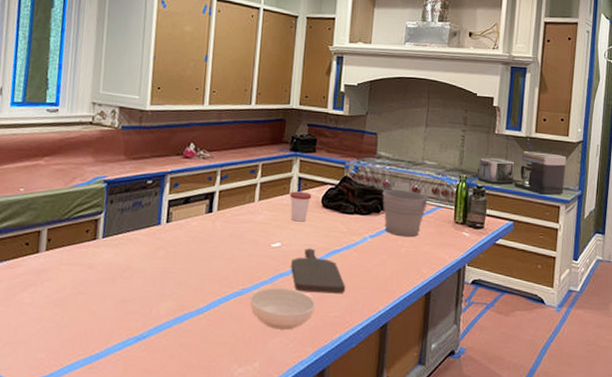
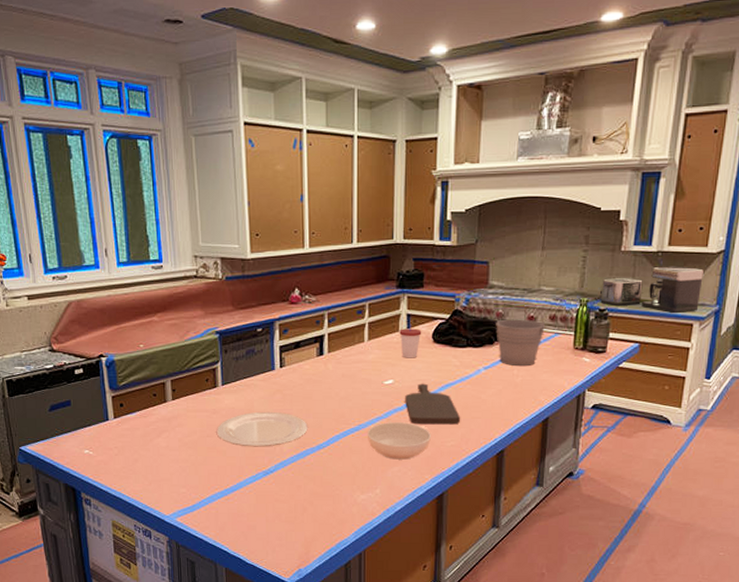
plate: none [89,269,189,309] -> present [216,411,308,447]

